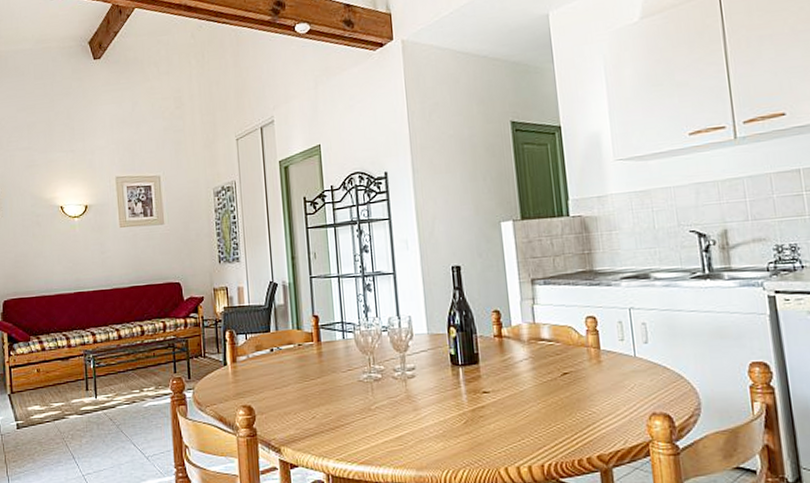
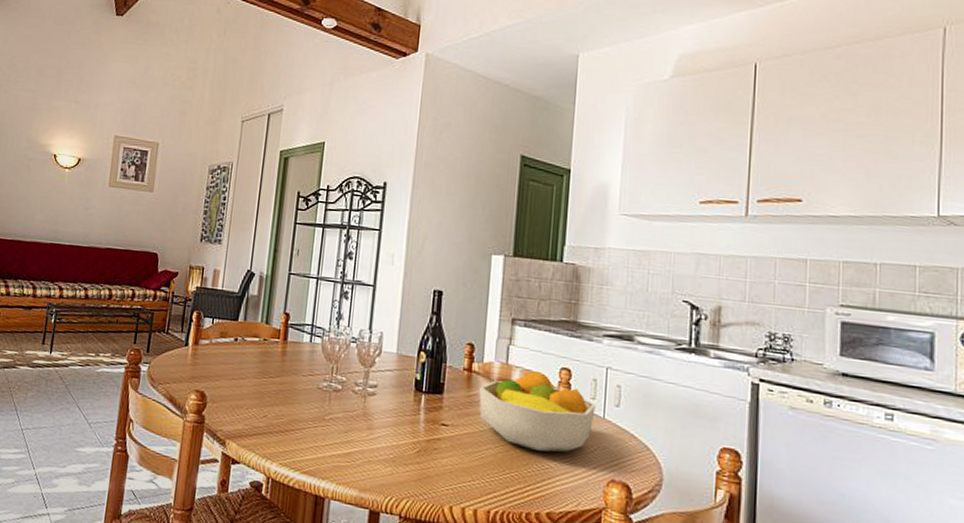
fruit bowl: none [512,324,626,400] -> present [479,370,596,453]

